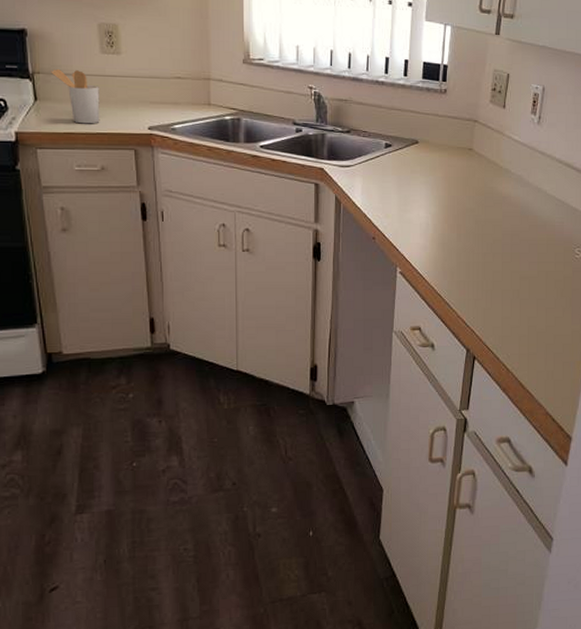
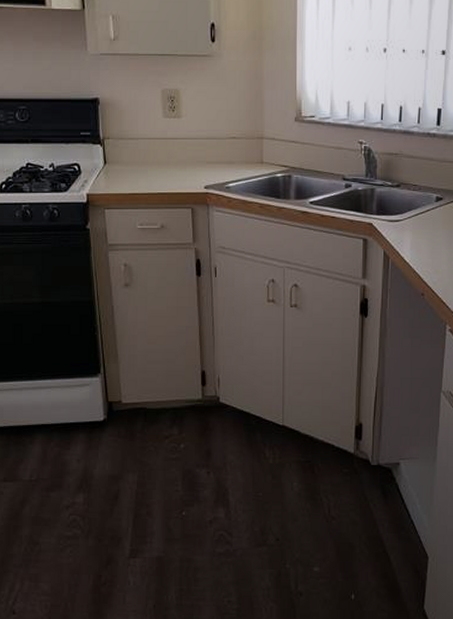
utensil holder: present [51,69,100,124] -> none [119,134,161,185]

